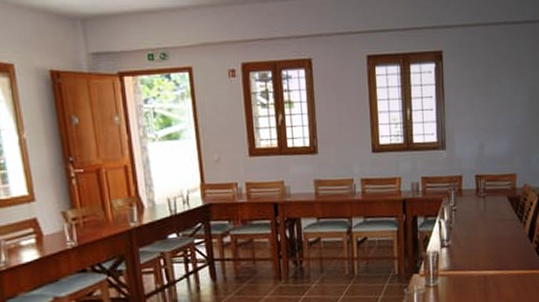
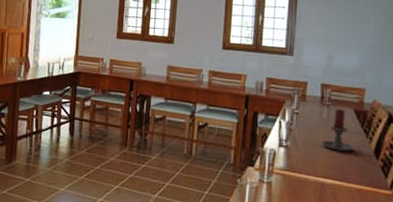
candle holder: none [480,198,519,241] -> present [321,109,364,152]

